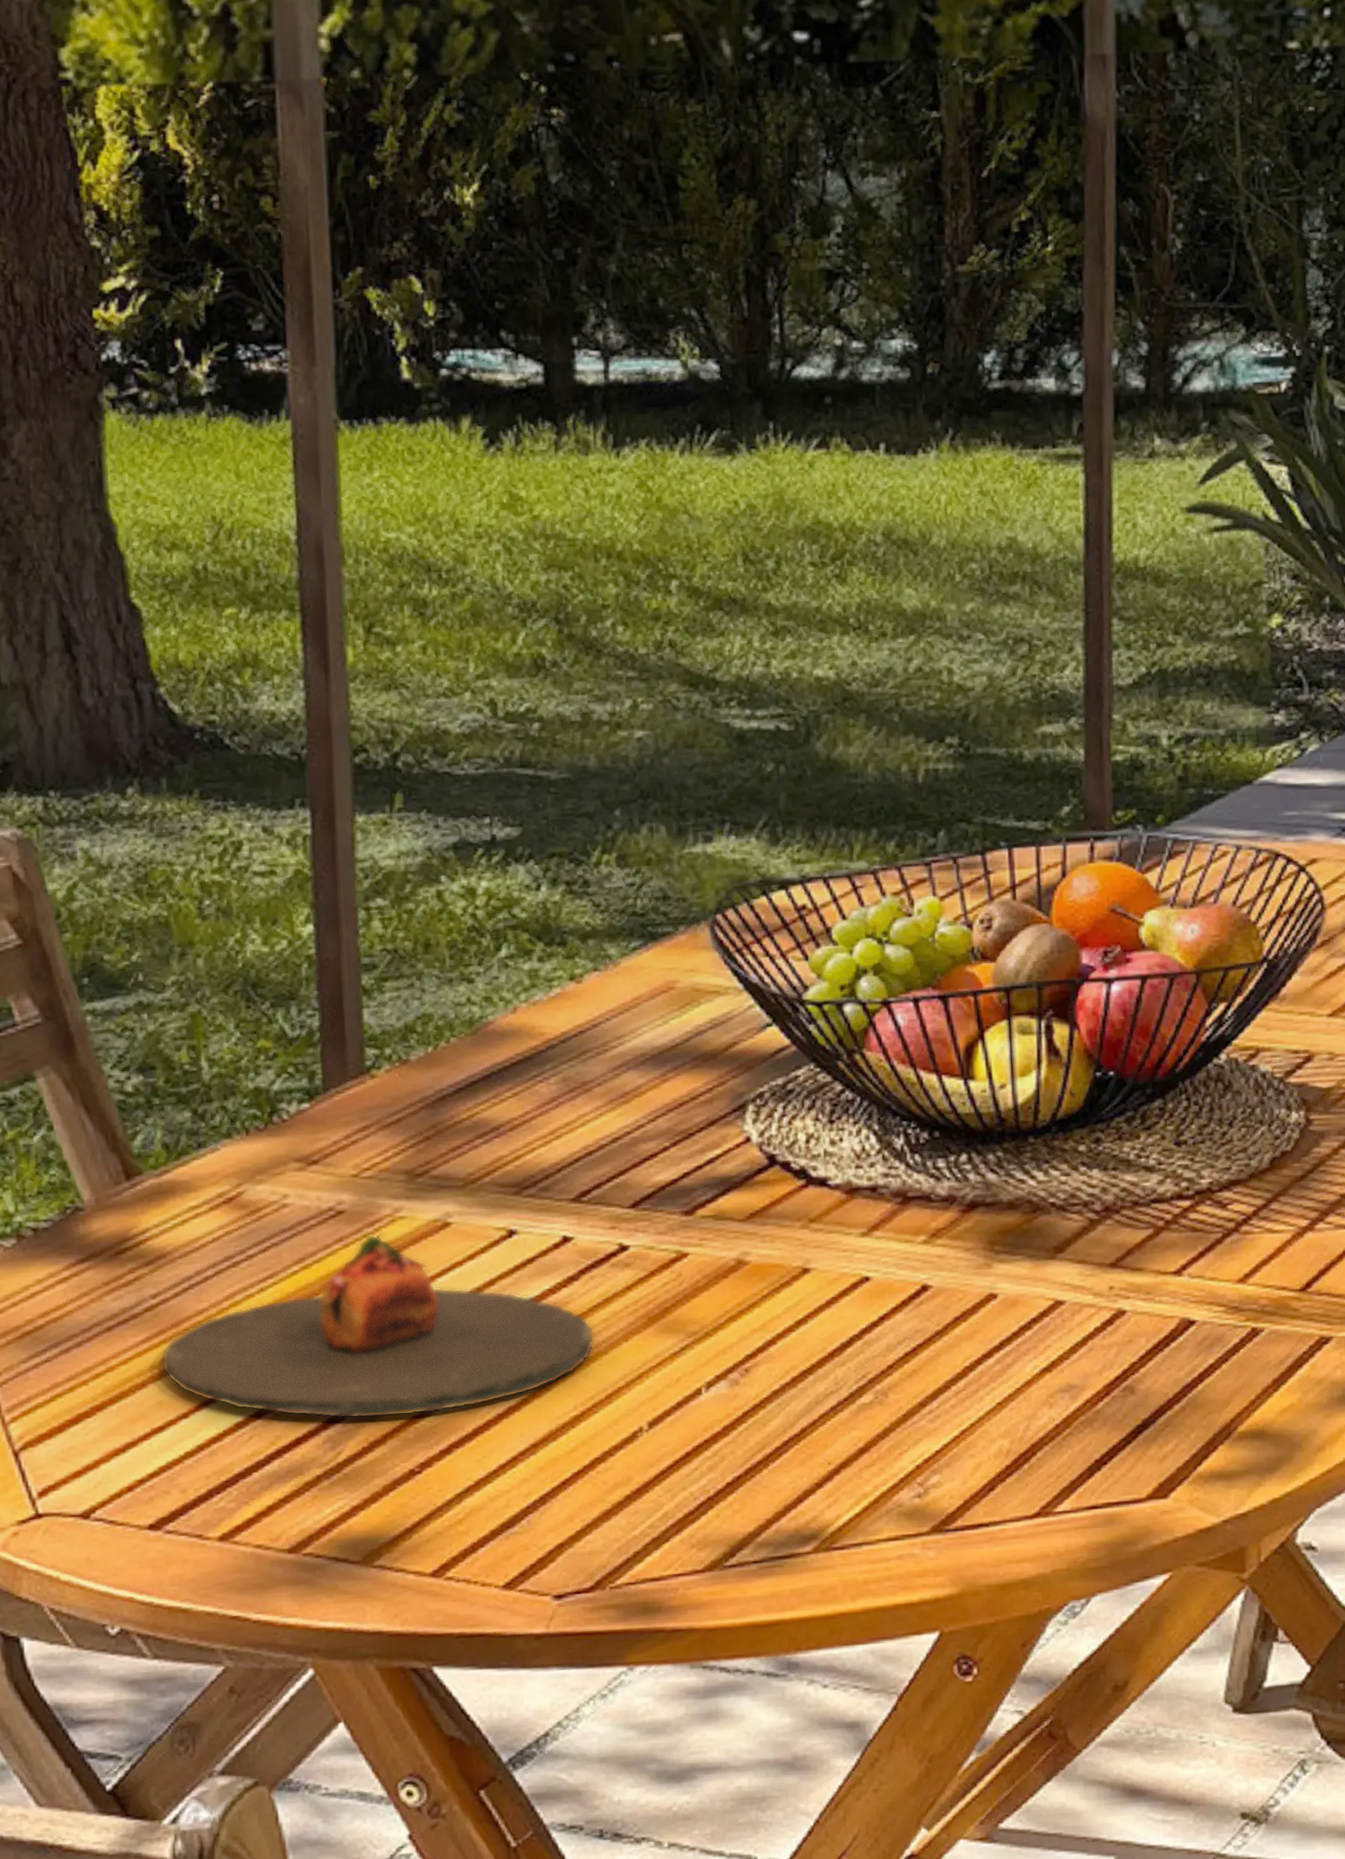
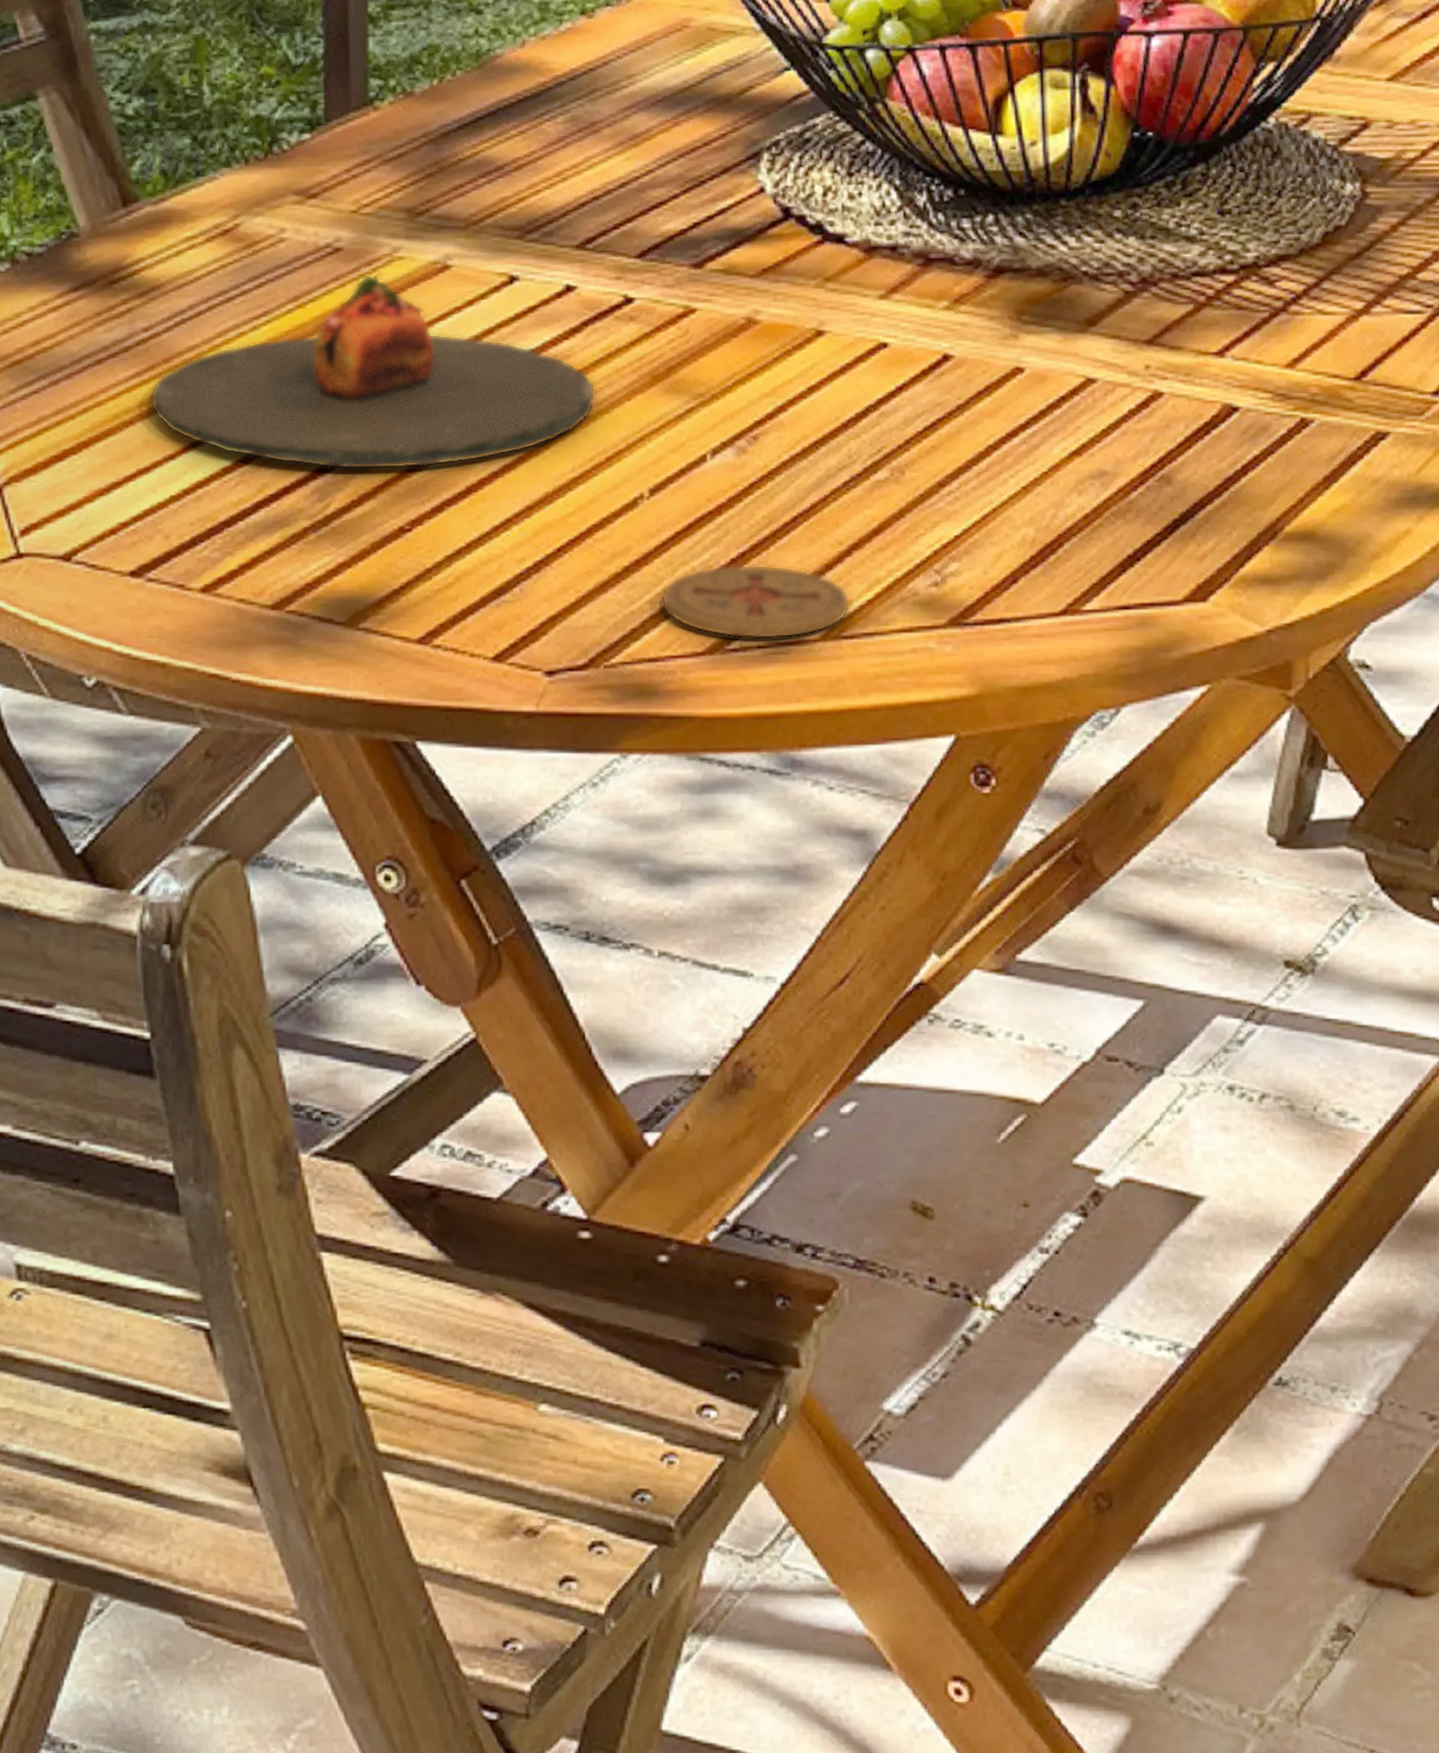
coaster: none [662,1486,840,1555] -> present [661,564,850,639]

